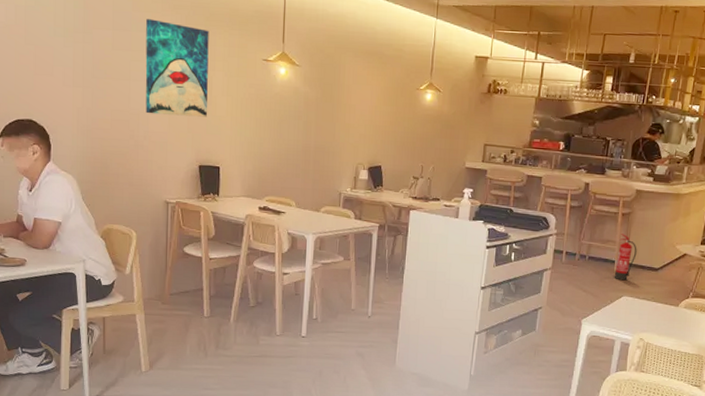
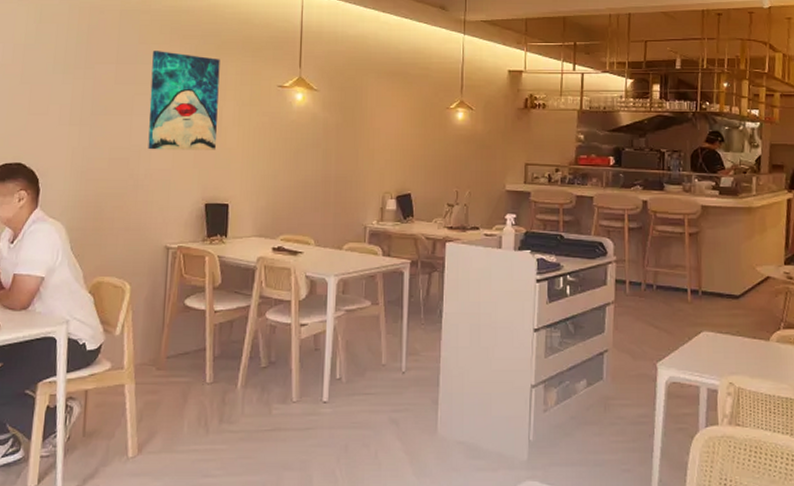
fire extinguisher: present [614,234,637,281] -> none [688,257,712,312]

